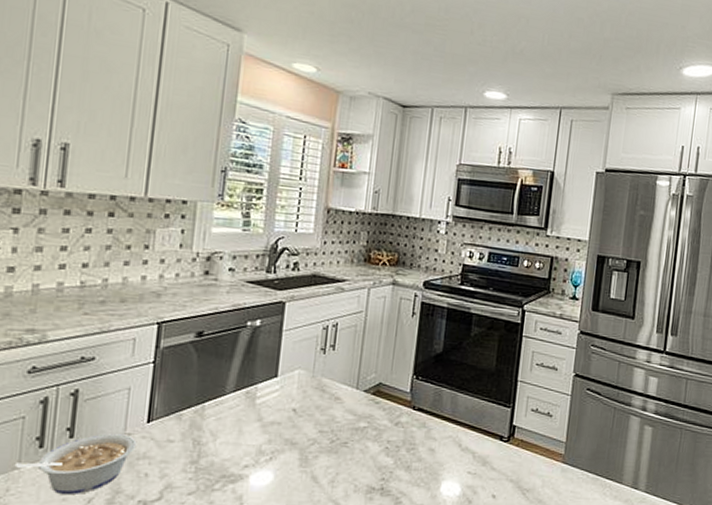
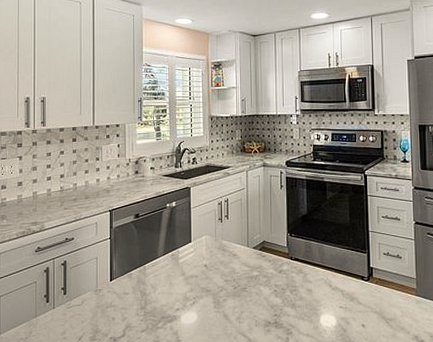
legume: present [14,433,137,495] -> none [33,290,105,335]

